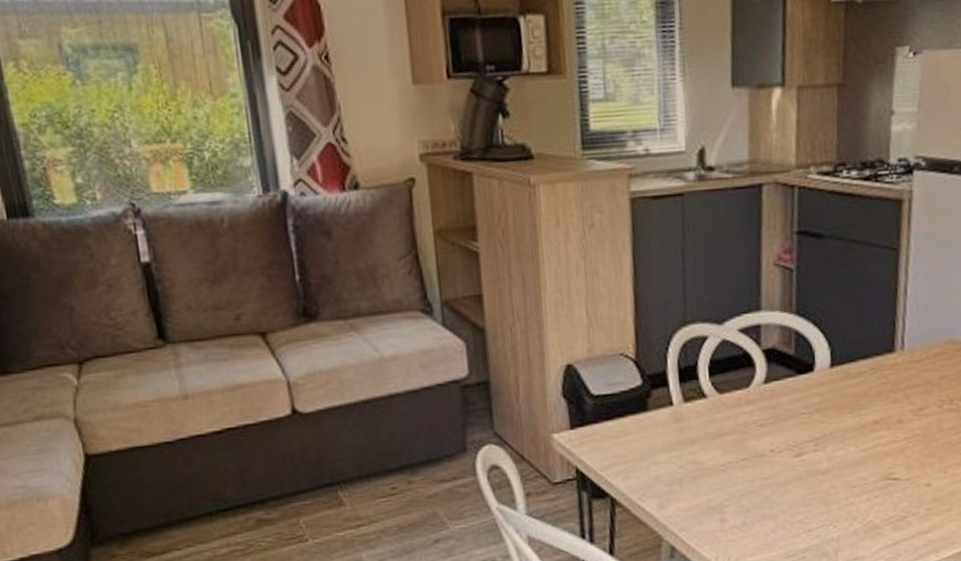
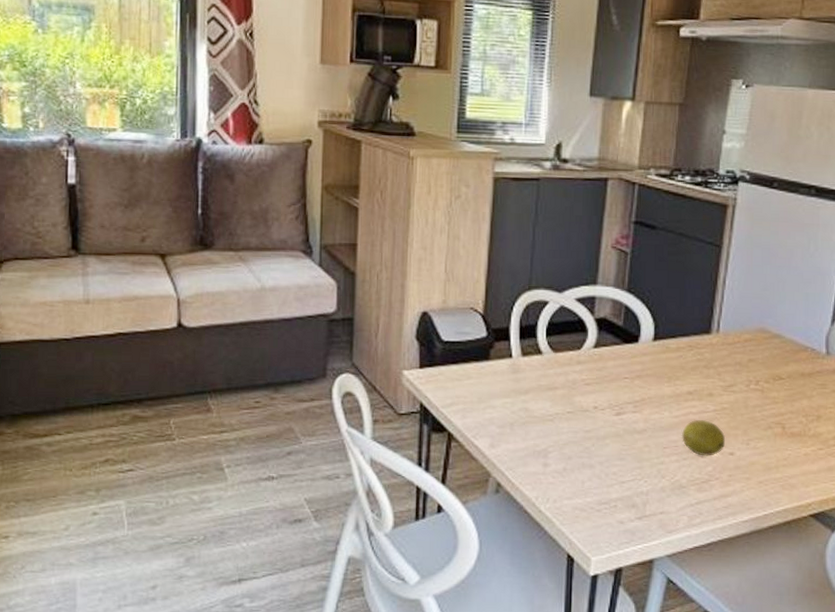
fruit: none [870,451,921,491] -> present [681,420,726,456]

